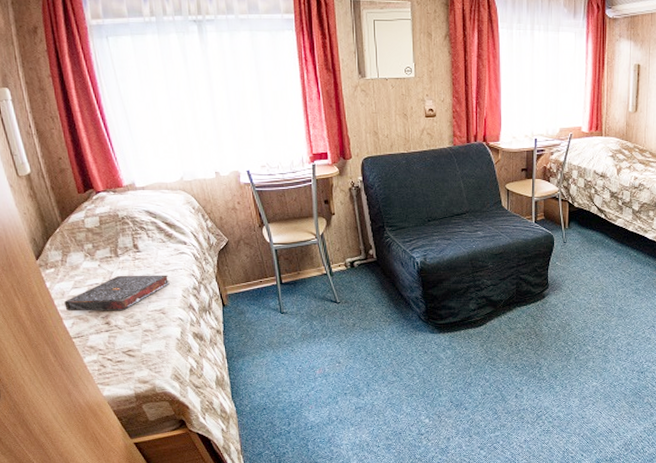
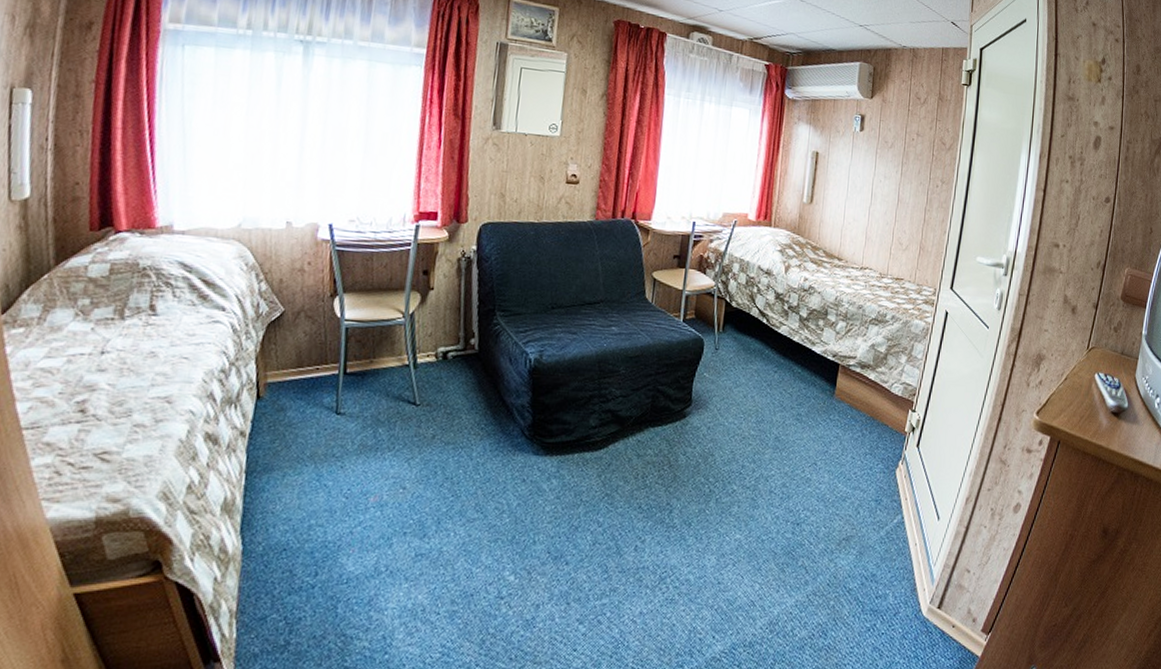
book: present [64,275,170,312] -> none [24,344,189,394]

